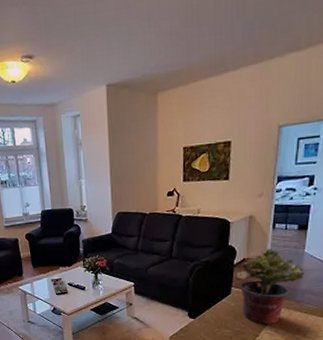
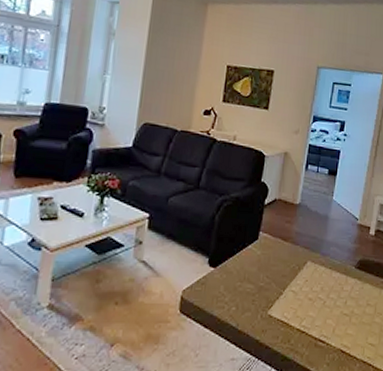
potted plant: present [235,248,305,324] -> none [264,191,332,280]

